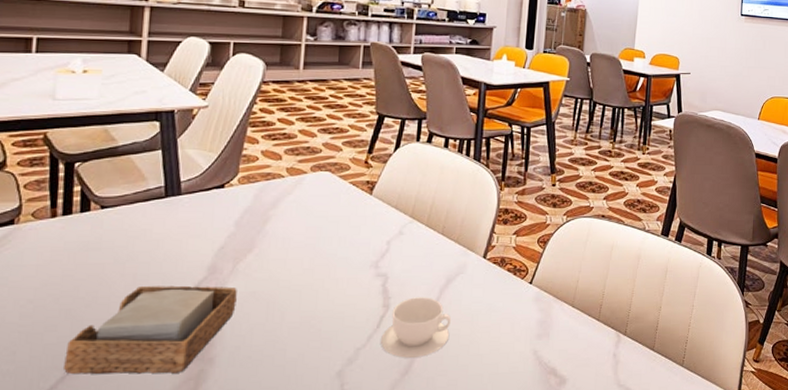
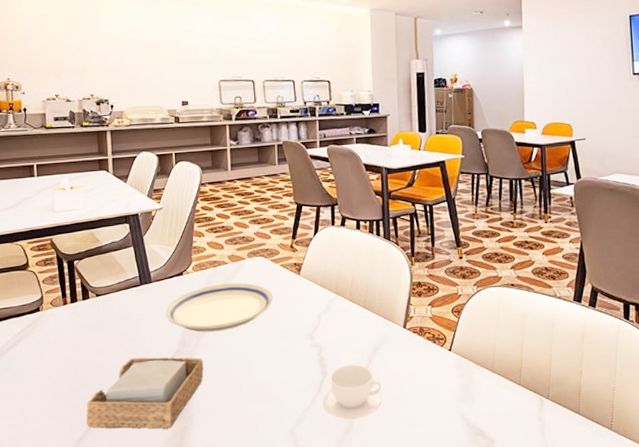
plate: none [195,200,337,257] -> present [165,283,274,332]

